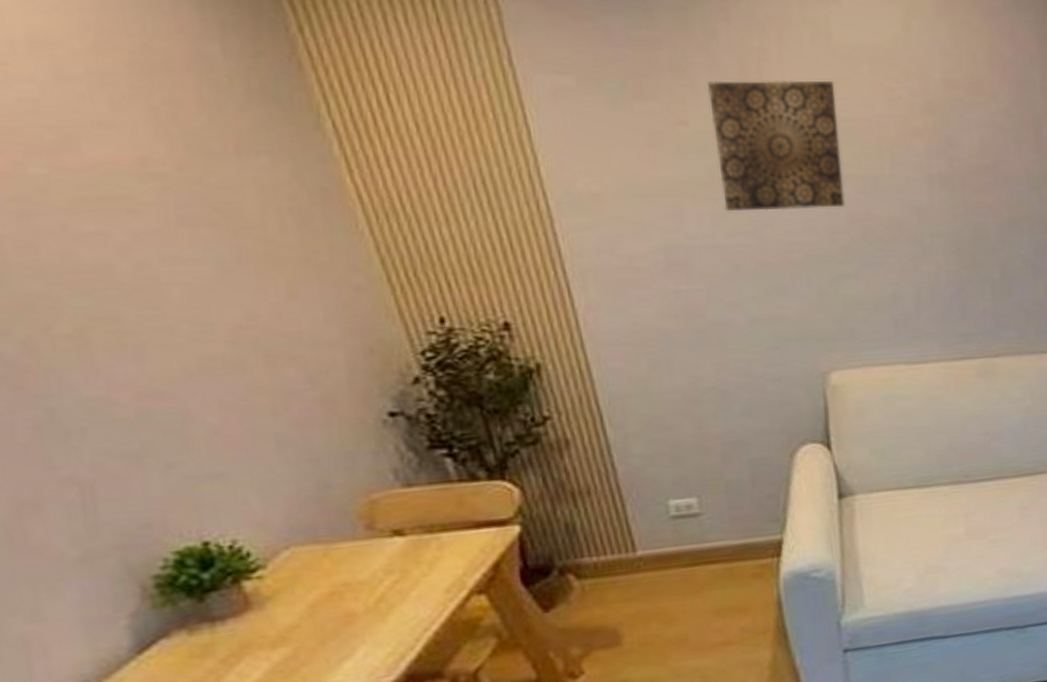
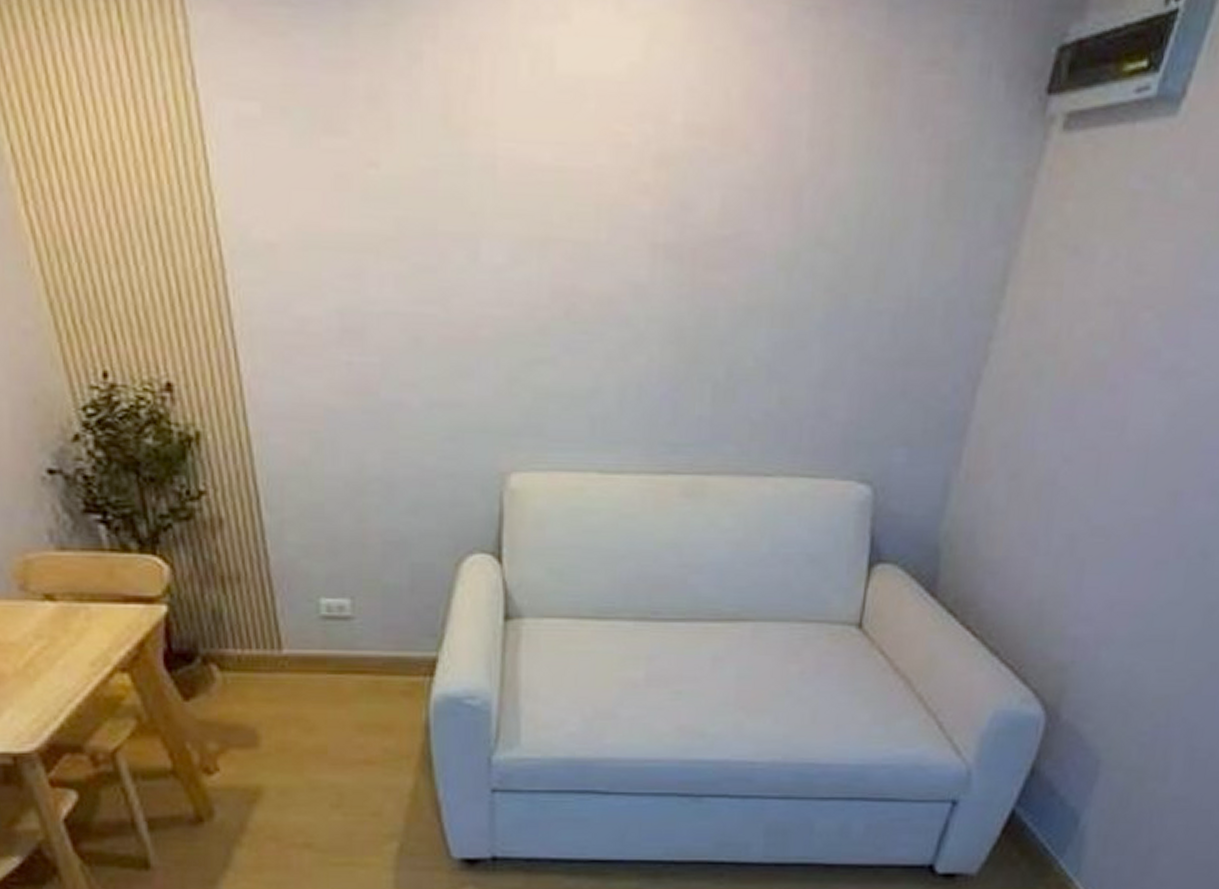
wall art: present [707,80,845,212] -> none [404,114,552,278]

